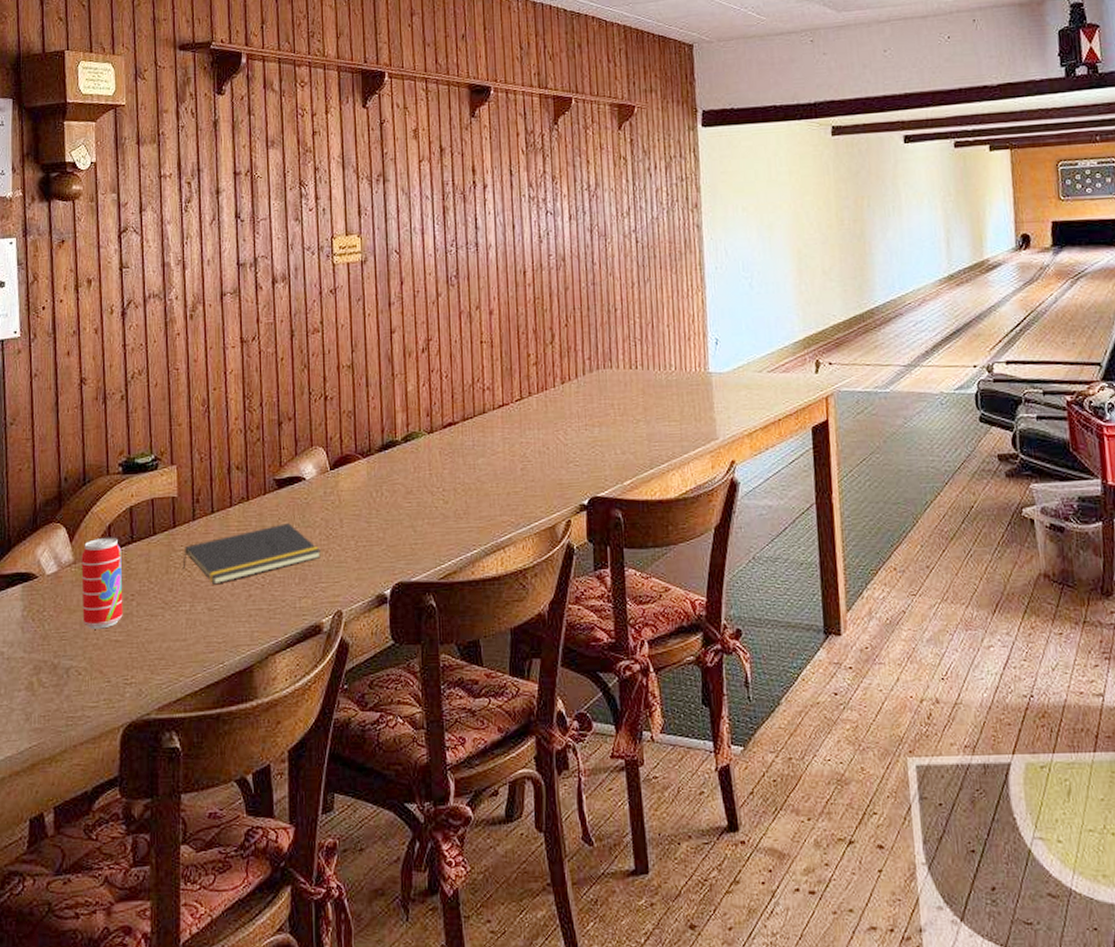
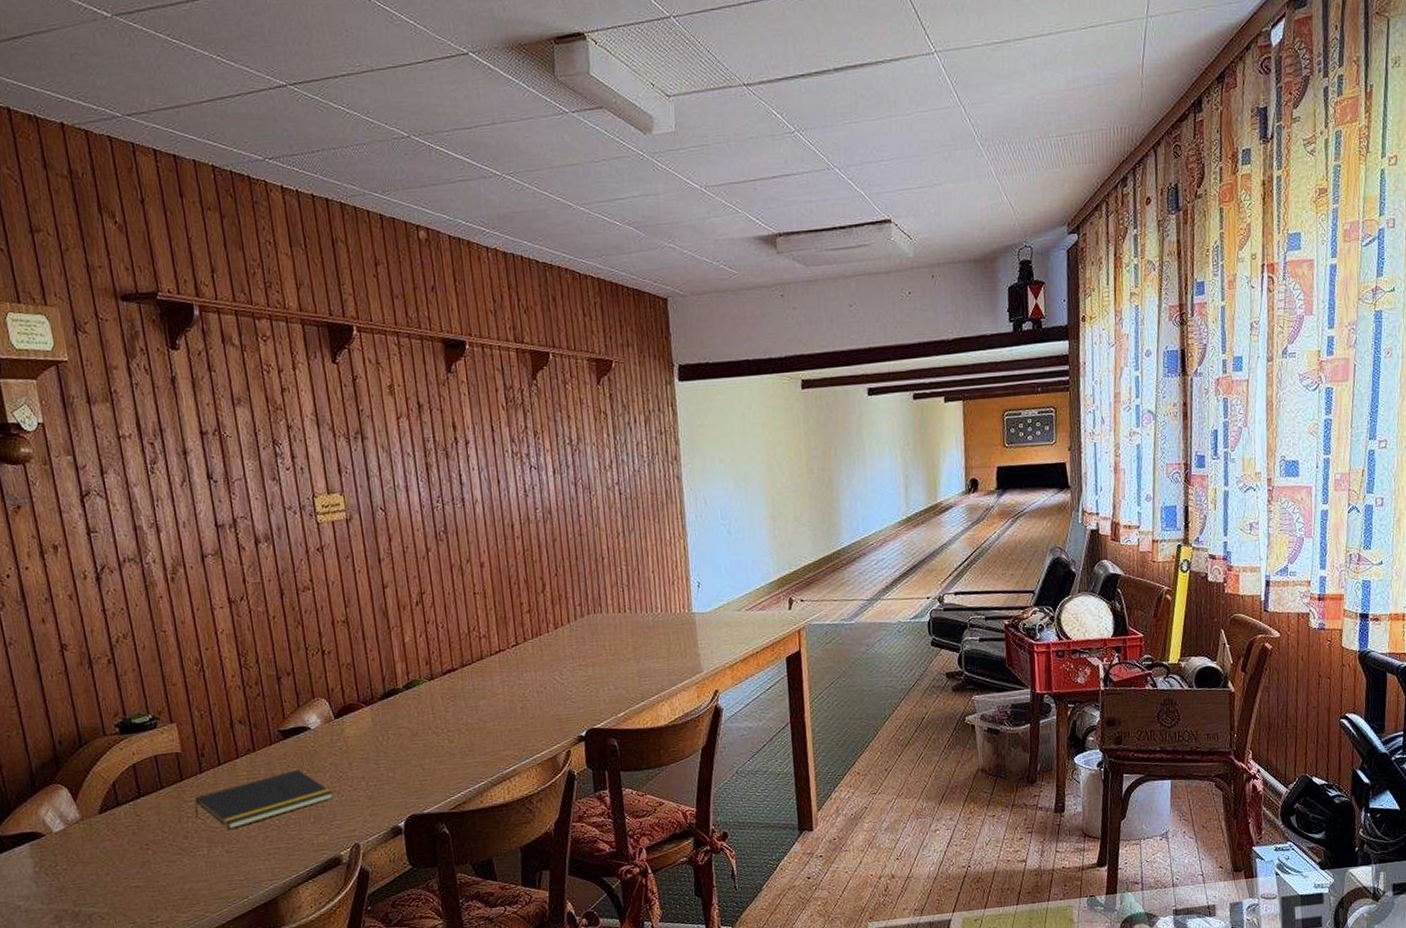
beverage can: present [81,537,123,629] -> none [88,793,140,878]

